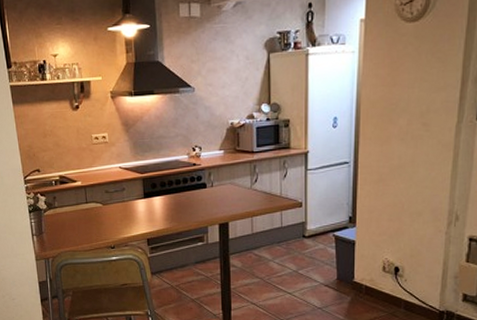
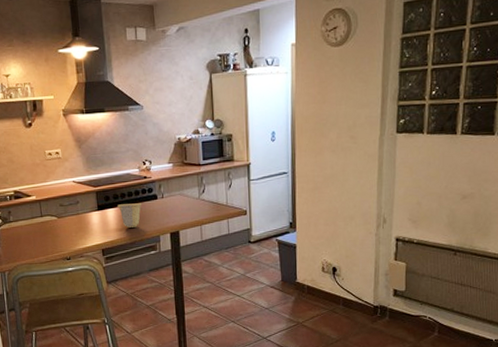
cup: none [164,192,191,217] -> present [117,203,142,228]

